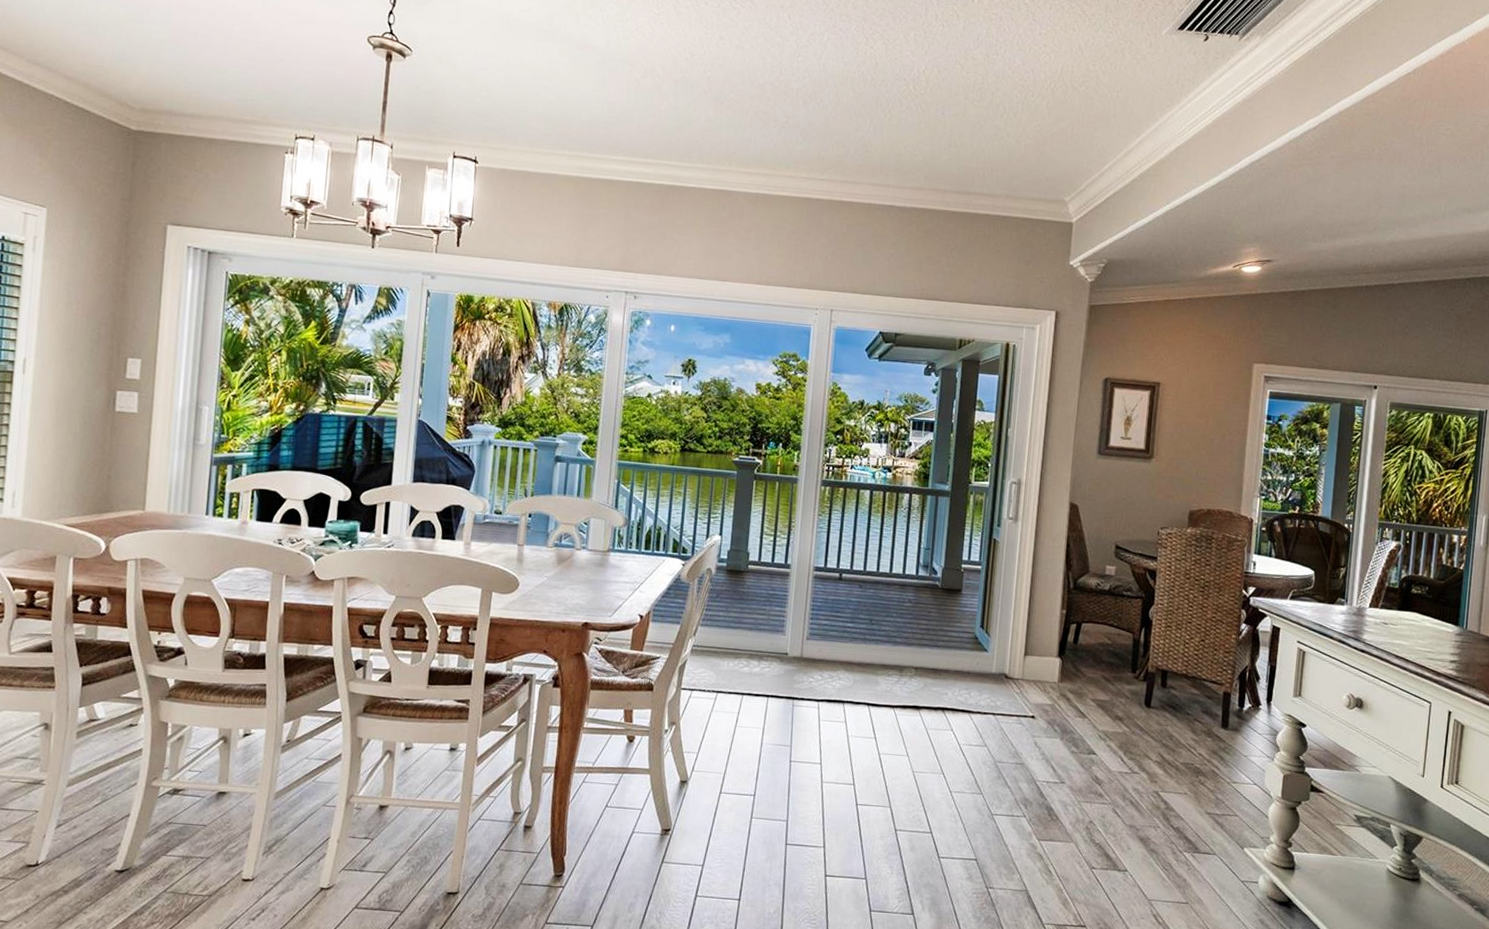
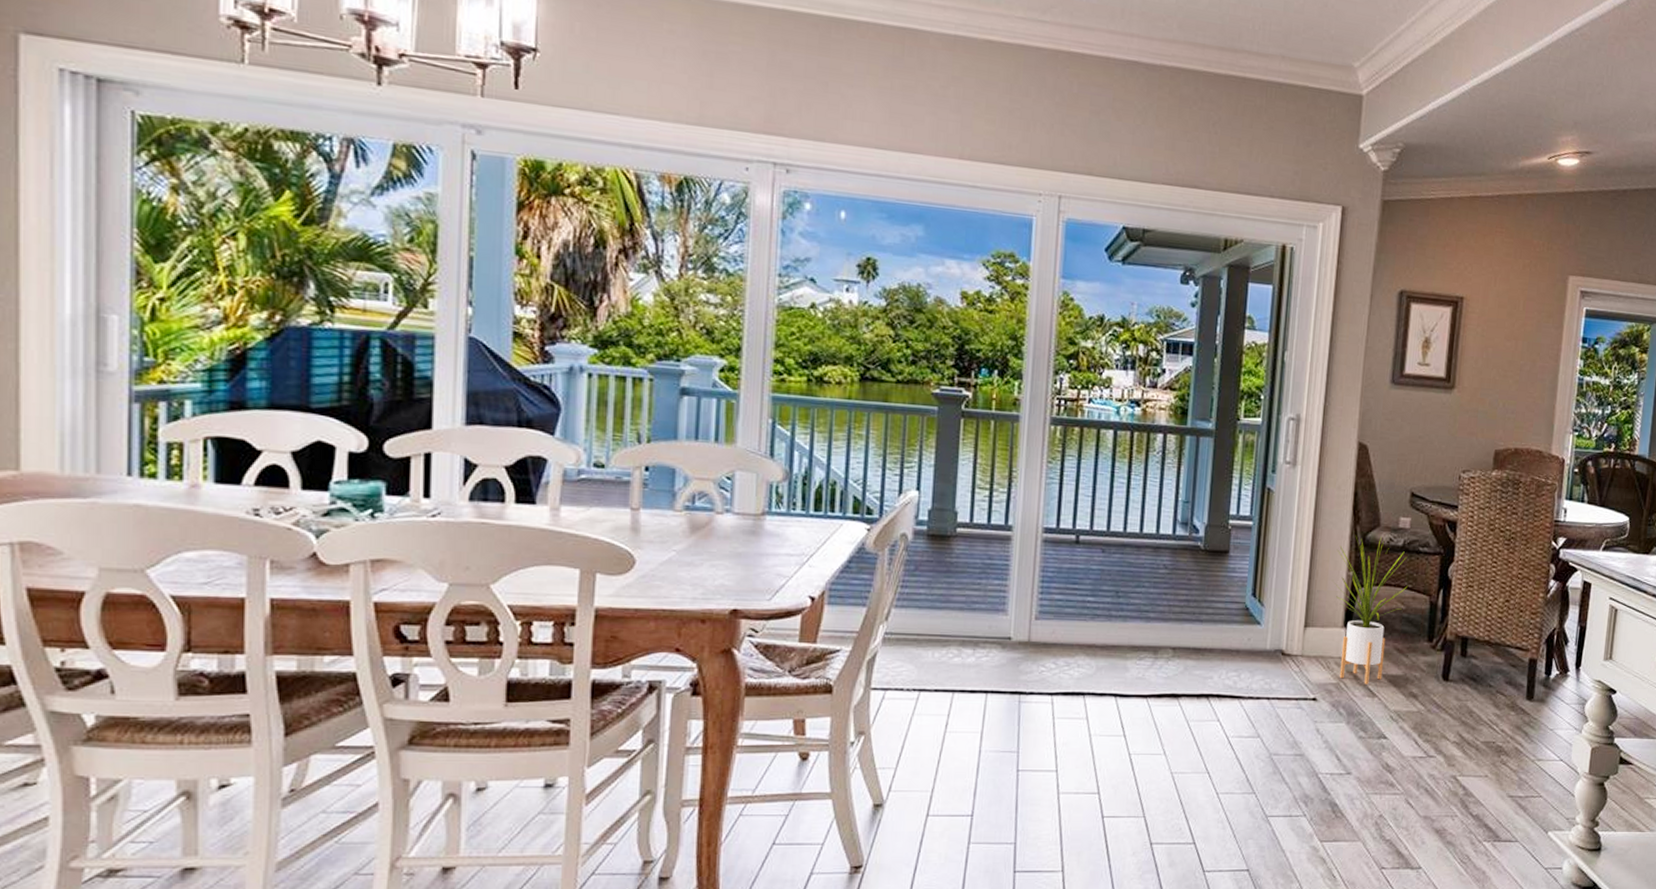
house plant: none [1048,581,1113,707] -> present [1333,536,1408,685]

